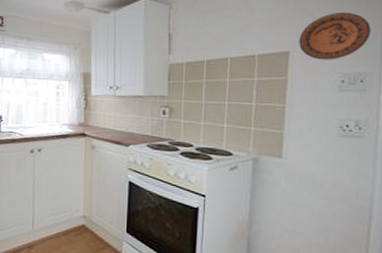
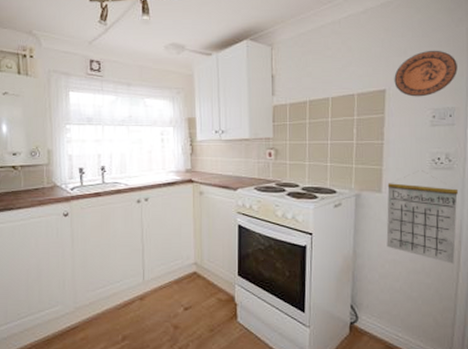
calendar: none [286,137,369,240] -> present [386,170,458,264]

